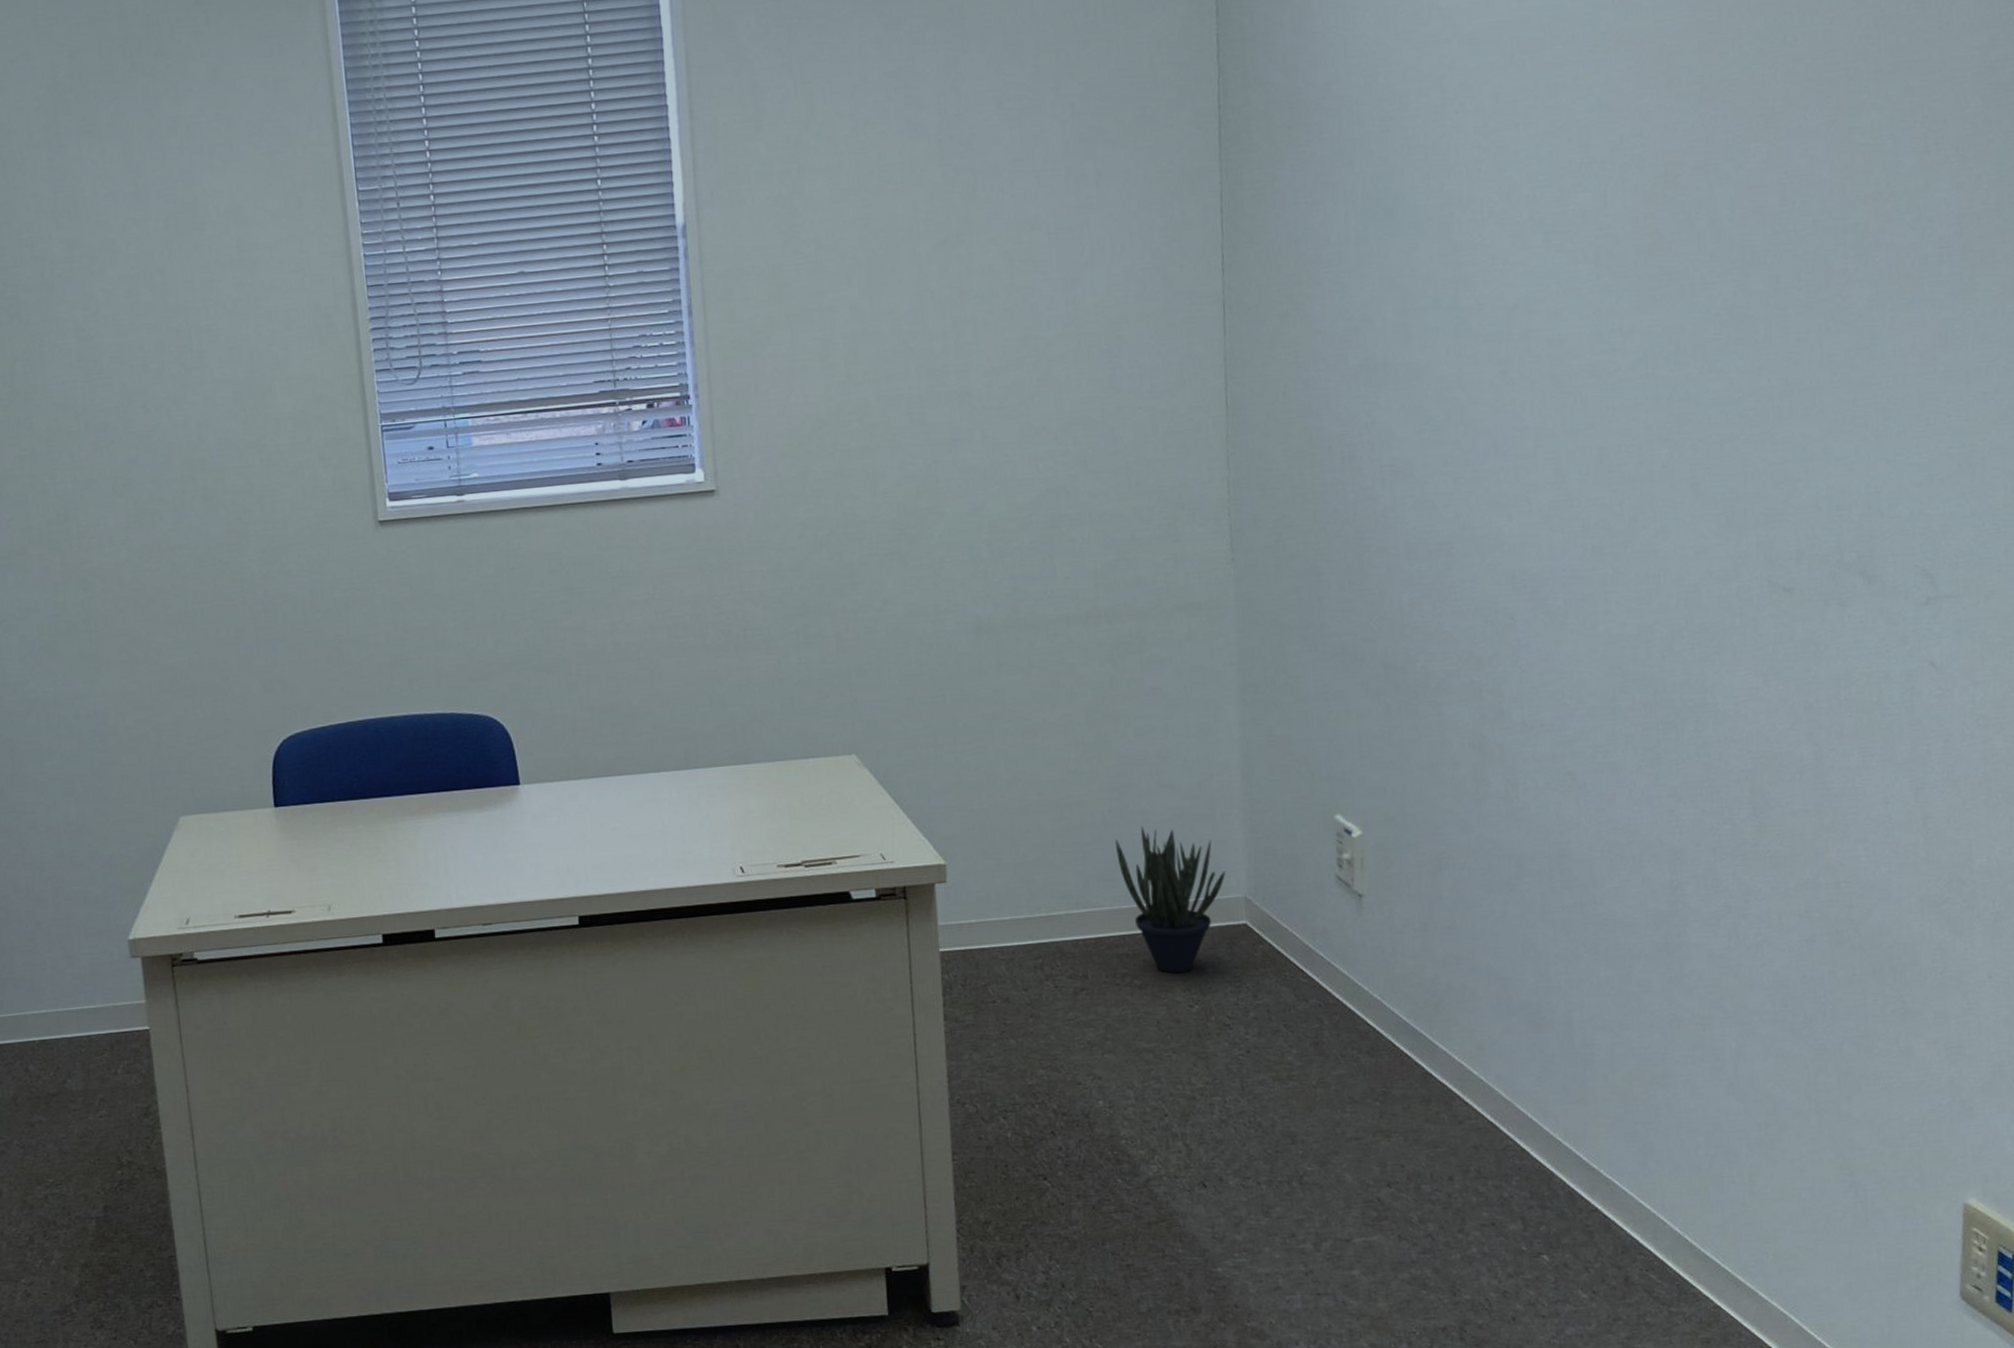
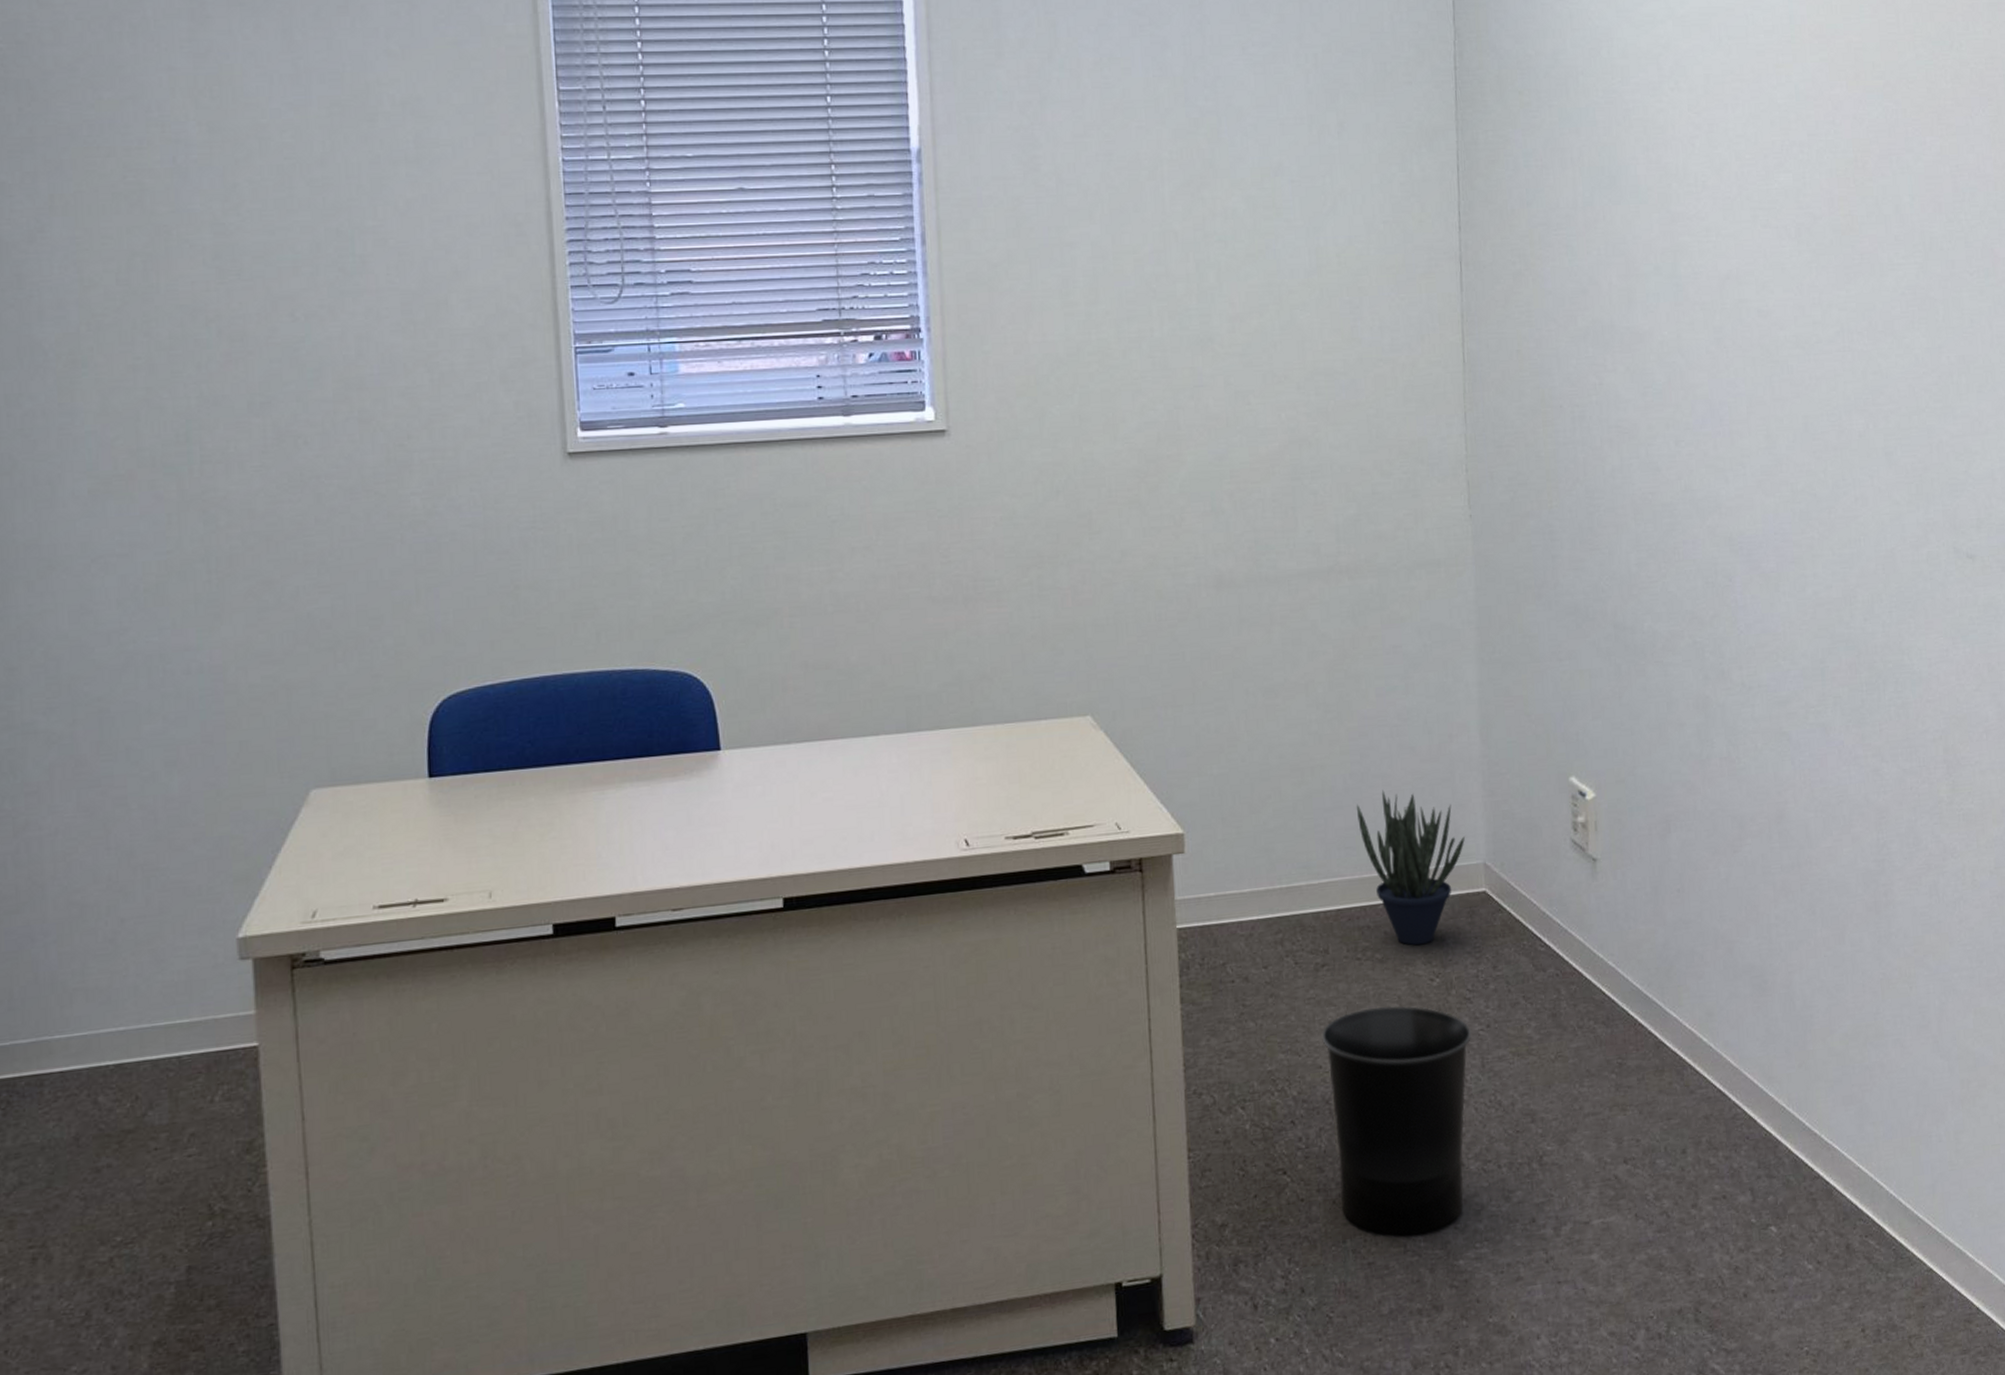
waste bin: none [1081,1029,1231,1242] -> present [1322,1005,1472,1235]

